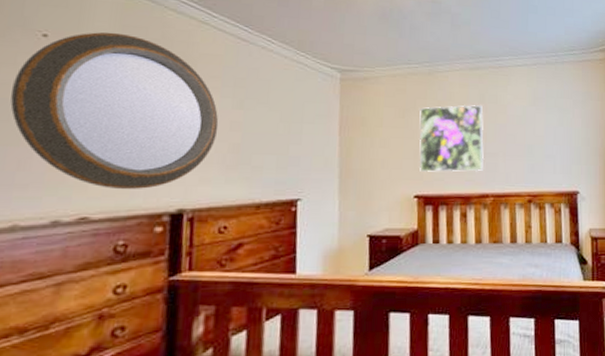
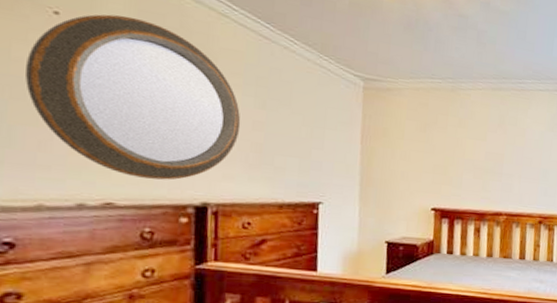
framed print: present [419,104,485,173] -> none [437,123,503,191]

